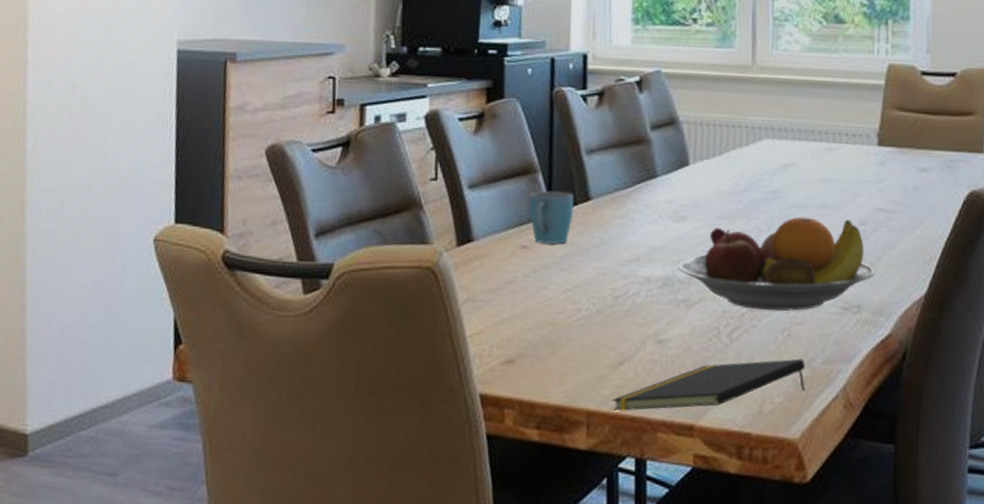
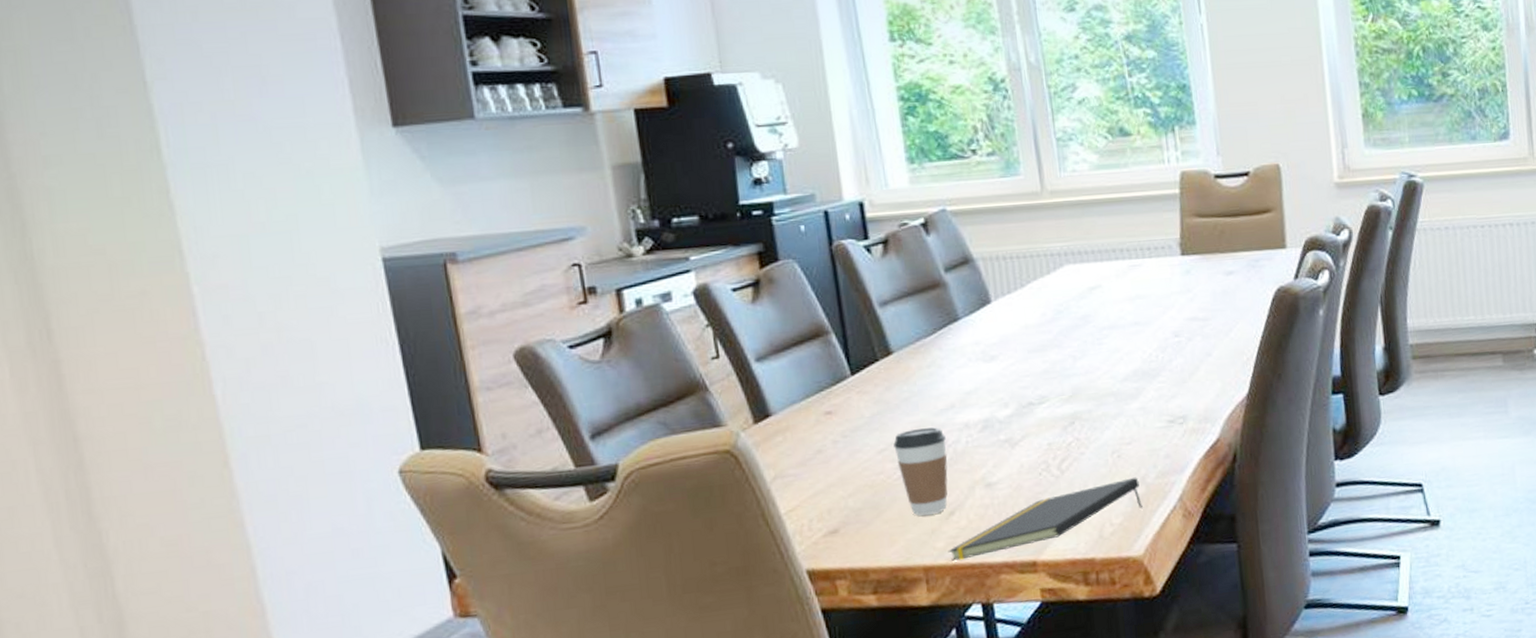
mug: present [529,191,574,244] -> none [826,349,877,407]
coffee cup: none [578,275,627,361] -> present [893,427,948,516]
fruit bowl: present [677,216,876,311] -> none [994,333,1196,438]

